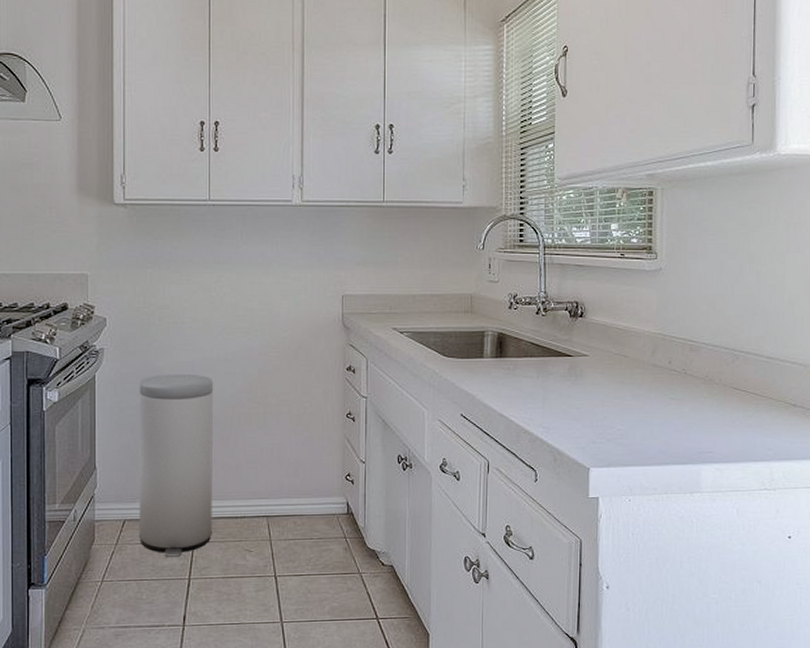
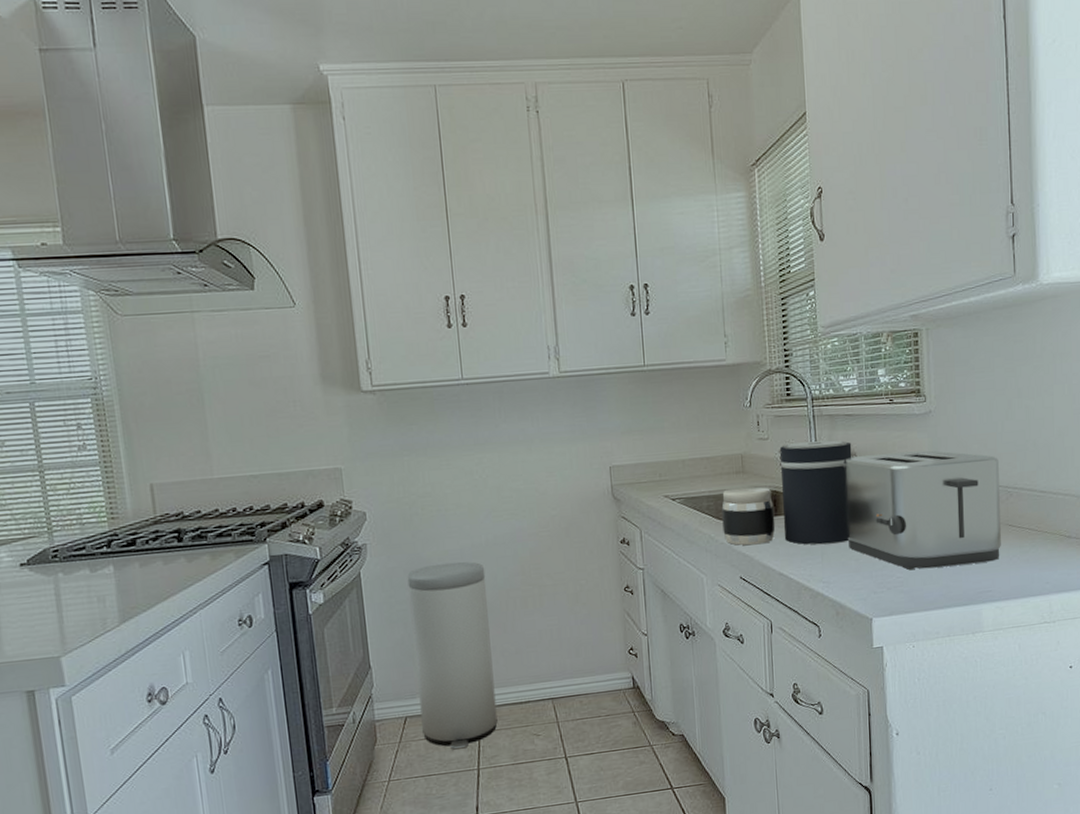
jar: none [447,327,500,384] -> present [721,486,776,546]
cylinder: none [507,288,580,390] -> present [780,440,852,545]
toaster: none [569,307,727,424] -> present [843,450,1001,570]

